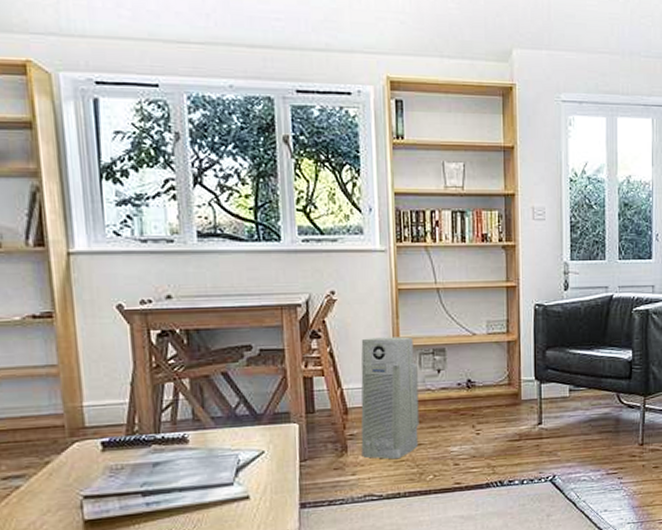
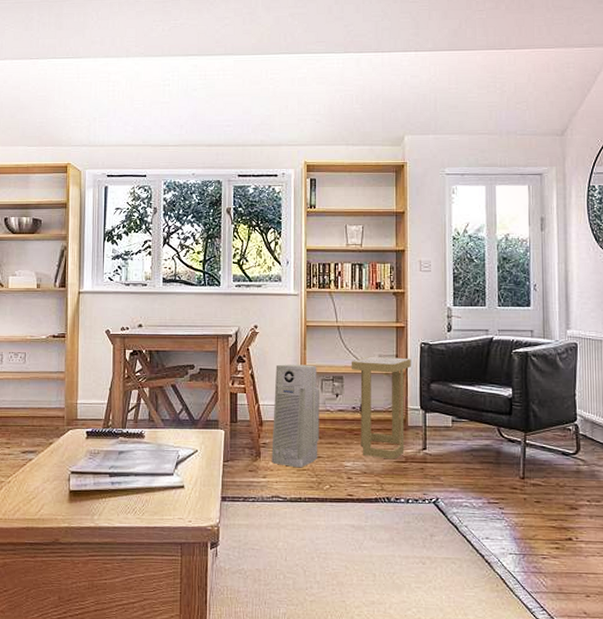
side table: none [454,322,524,439] -> present [351,356,411,460]

